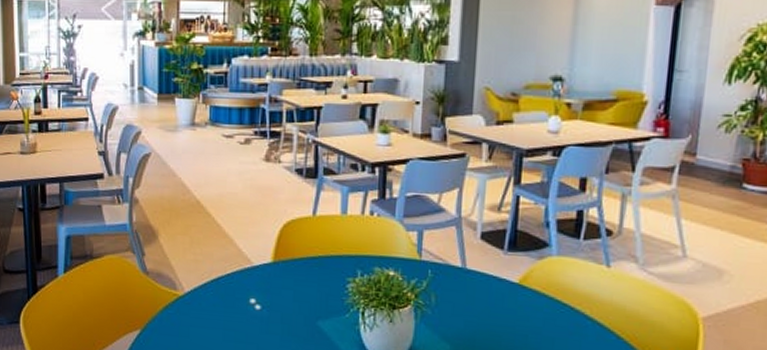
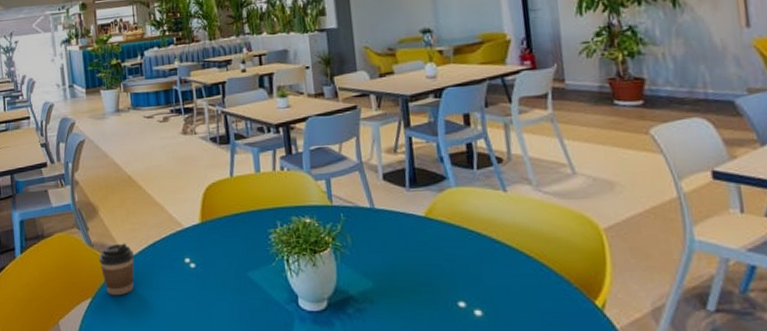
coffee cup: none [153,274,193,331] -> present [99,243,135,296]

